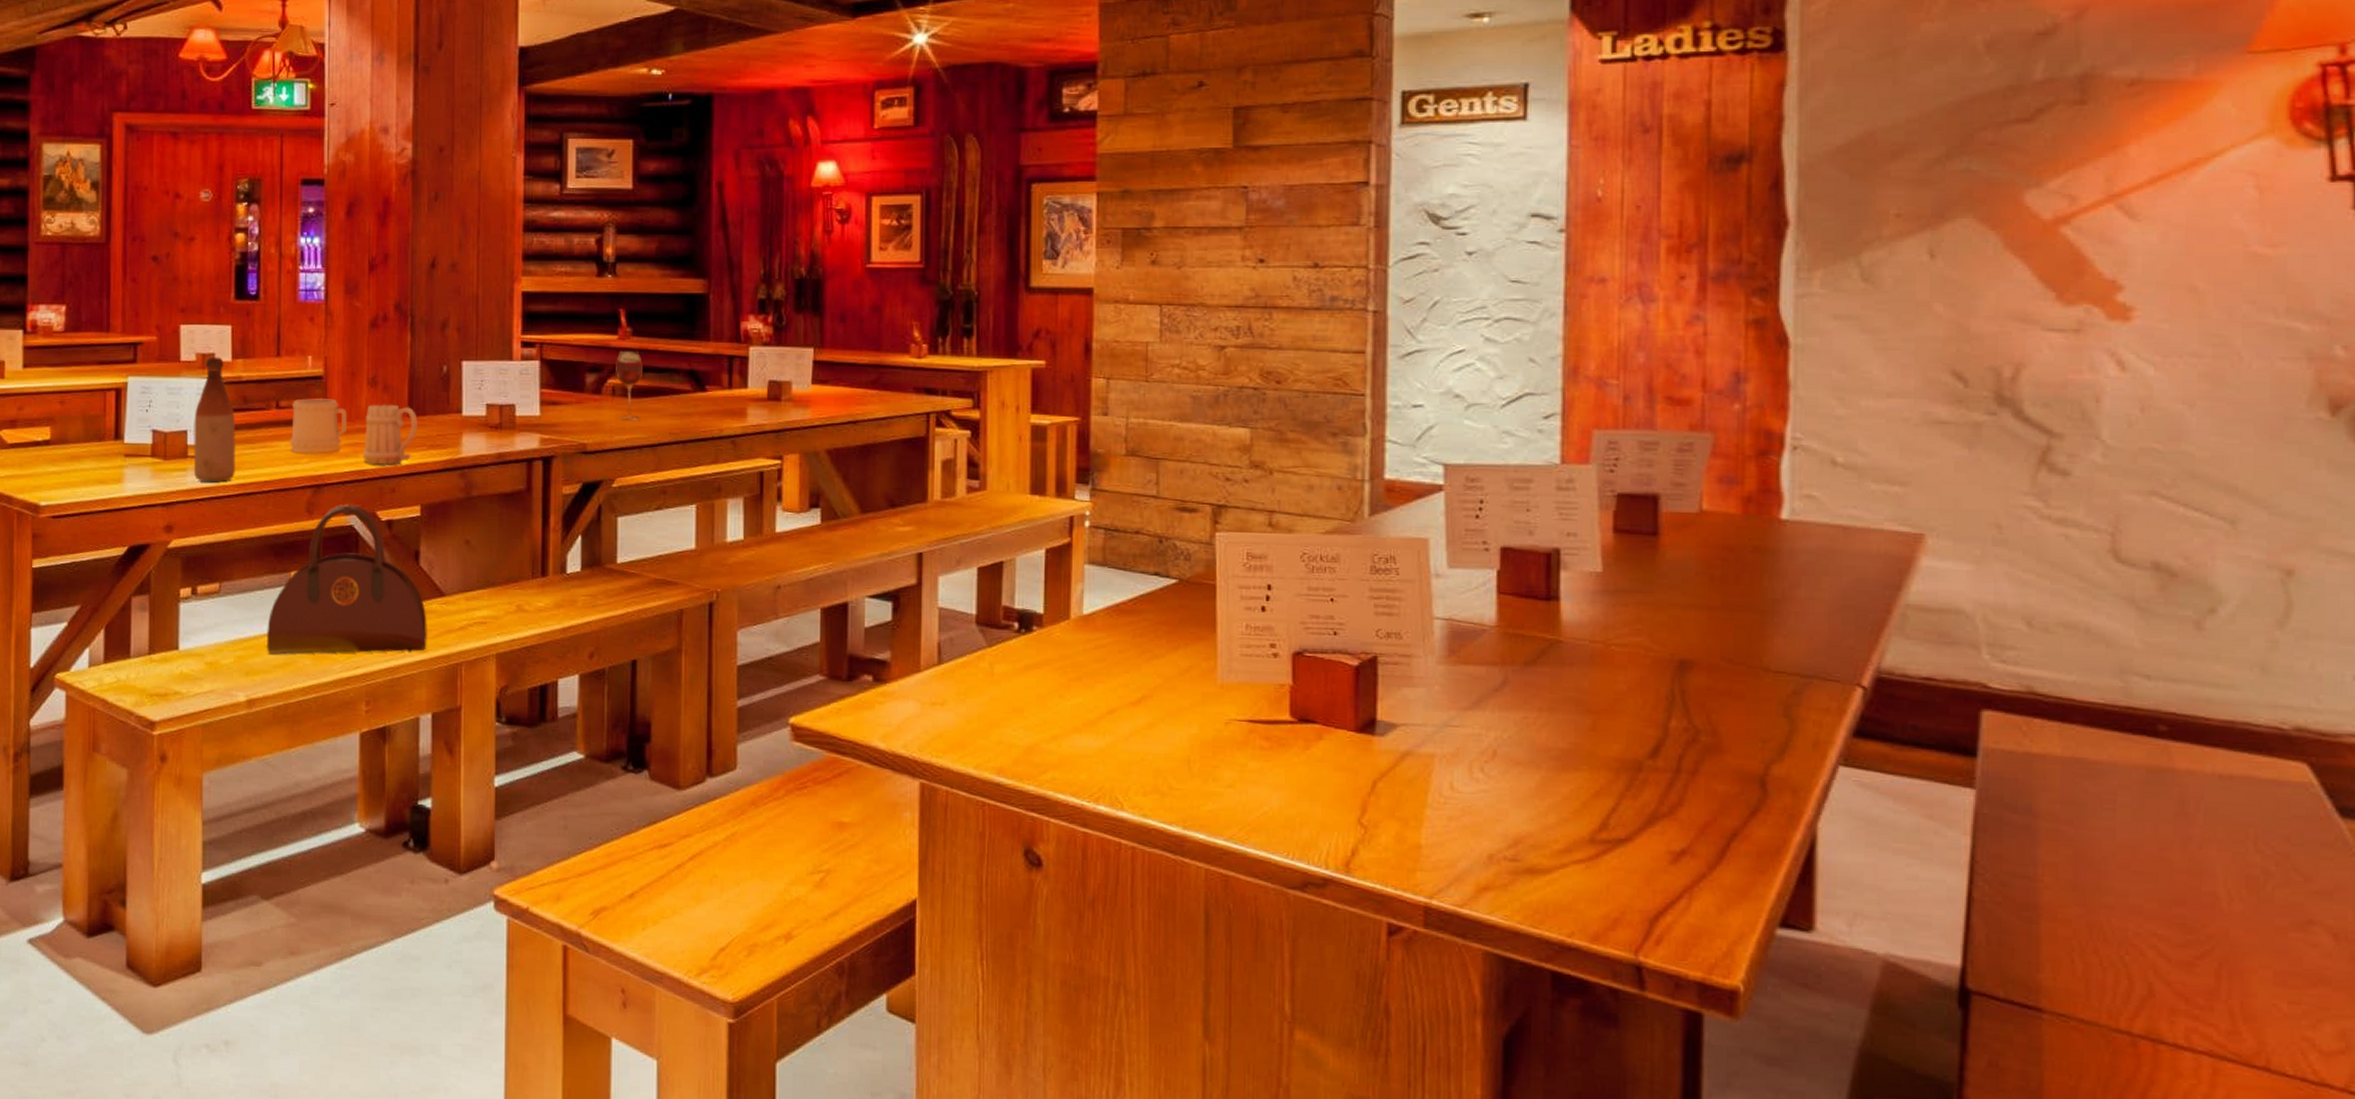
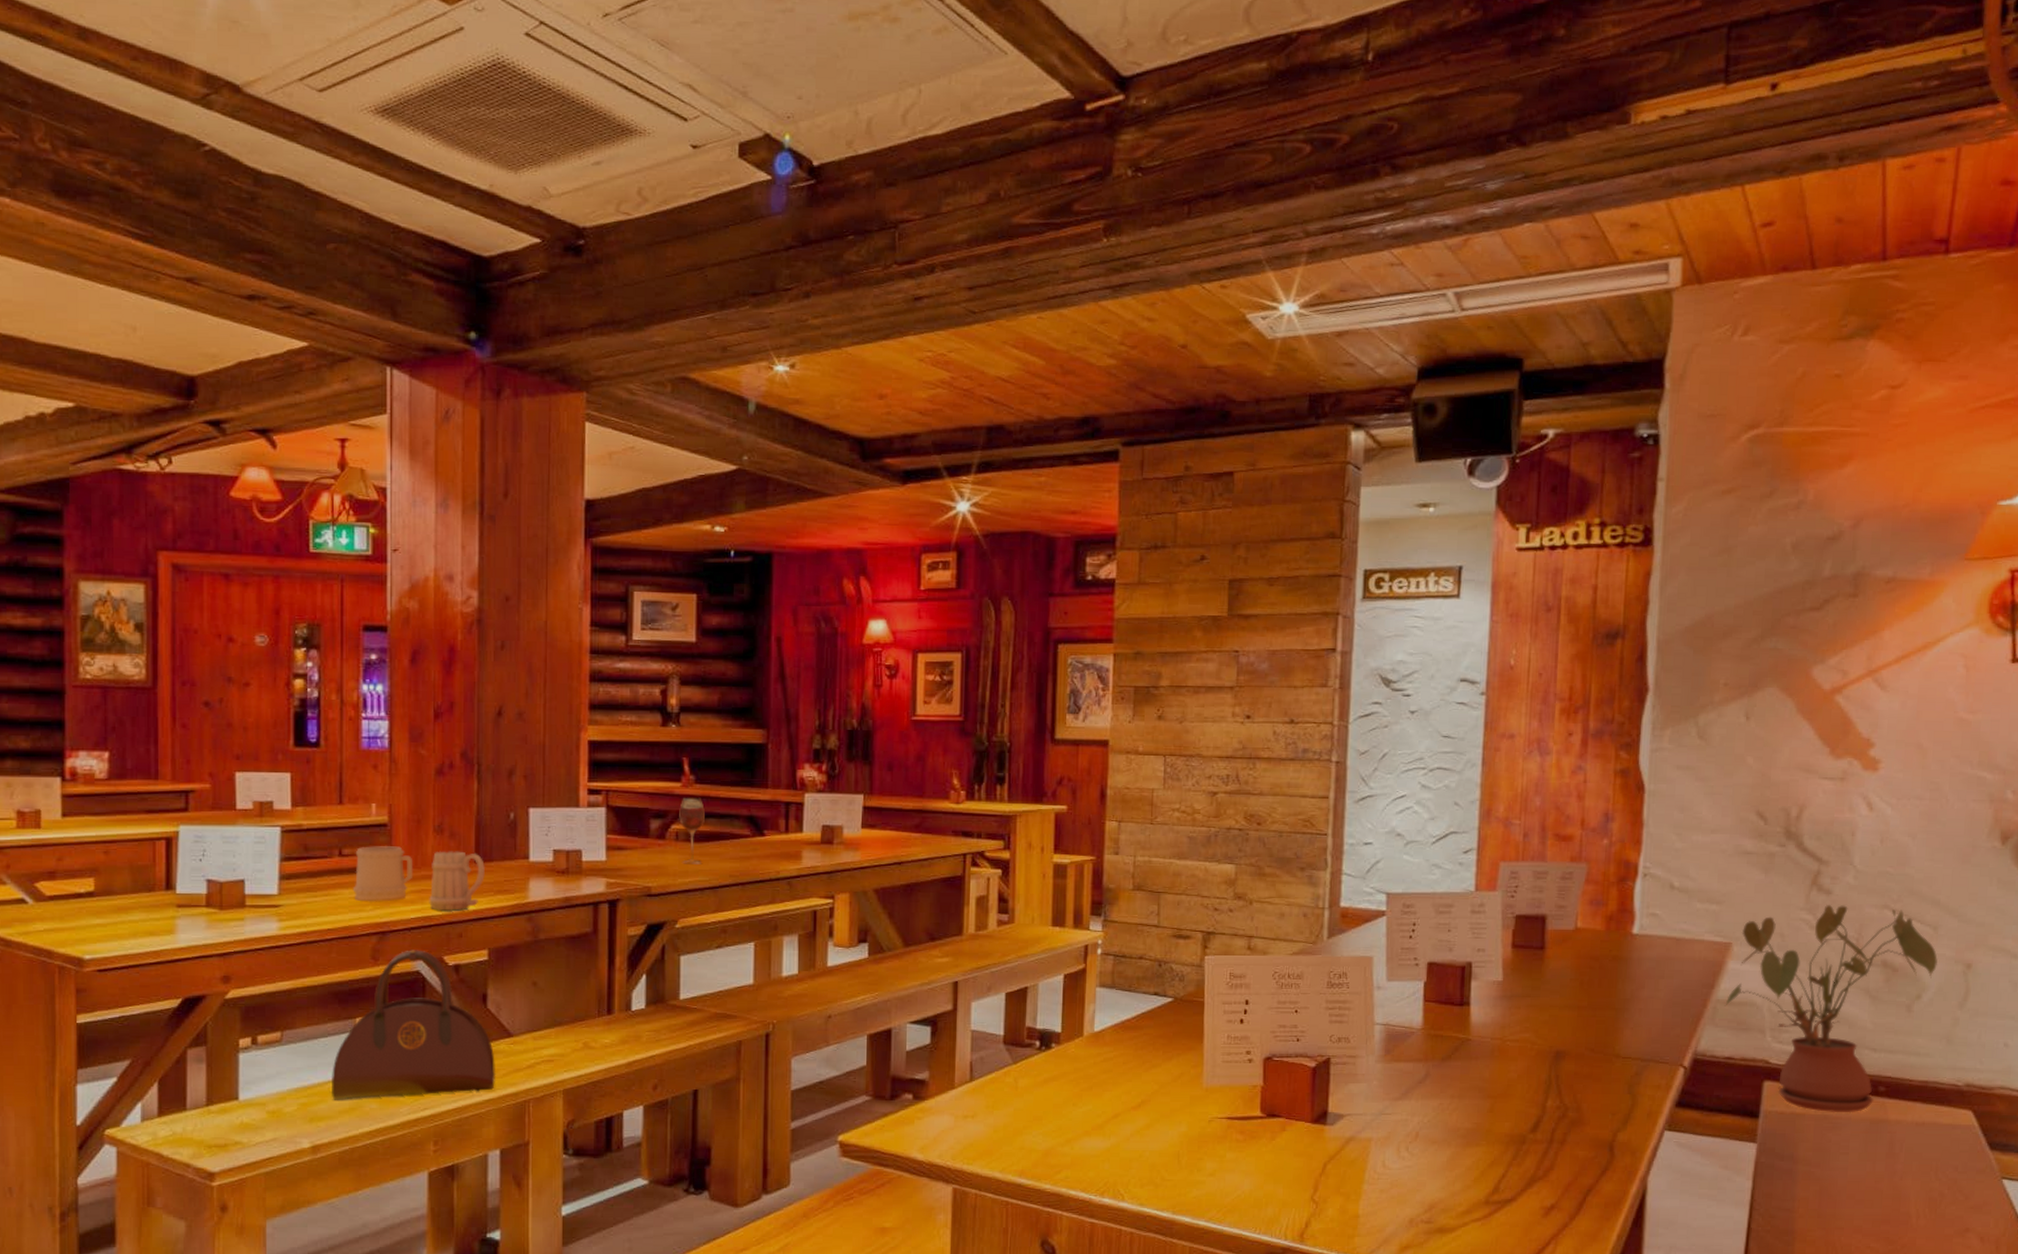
beer bottle: present [193,357,236,482] -> none [252,805,296,932]
house plant: none [1917,489,2239,758] -> present [1724,905,1938,1113]

